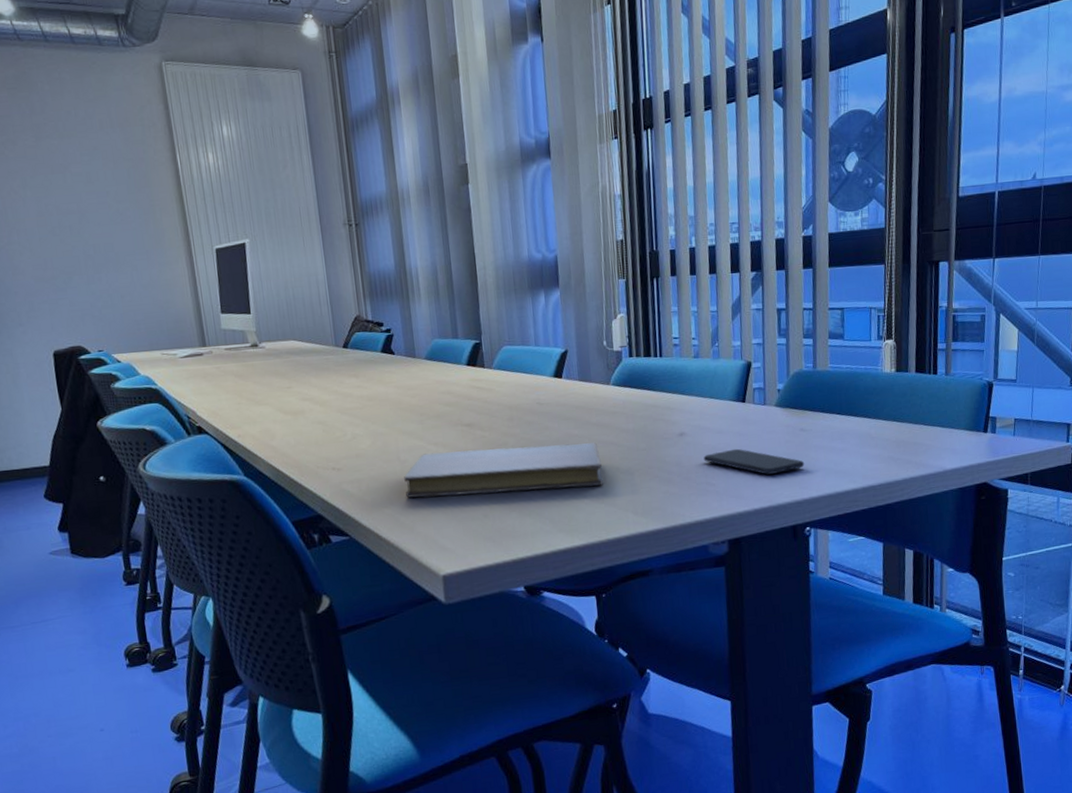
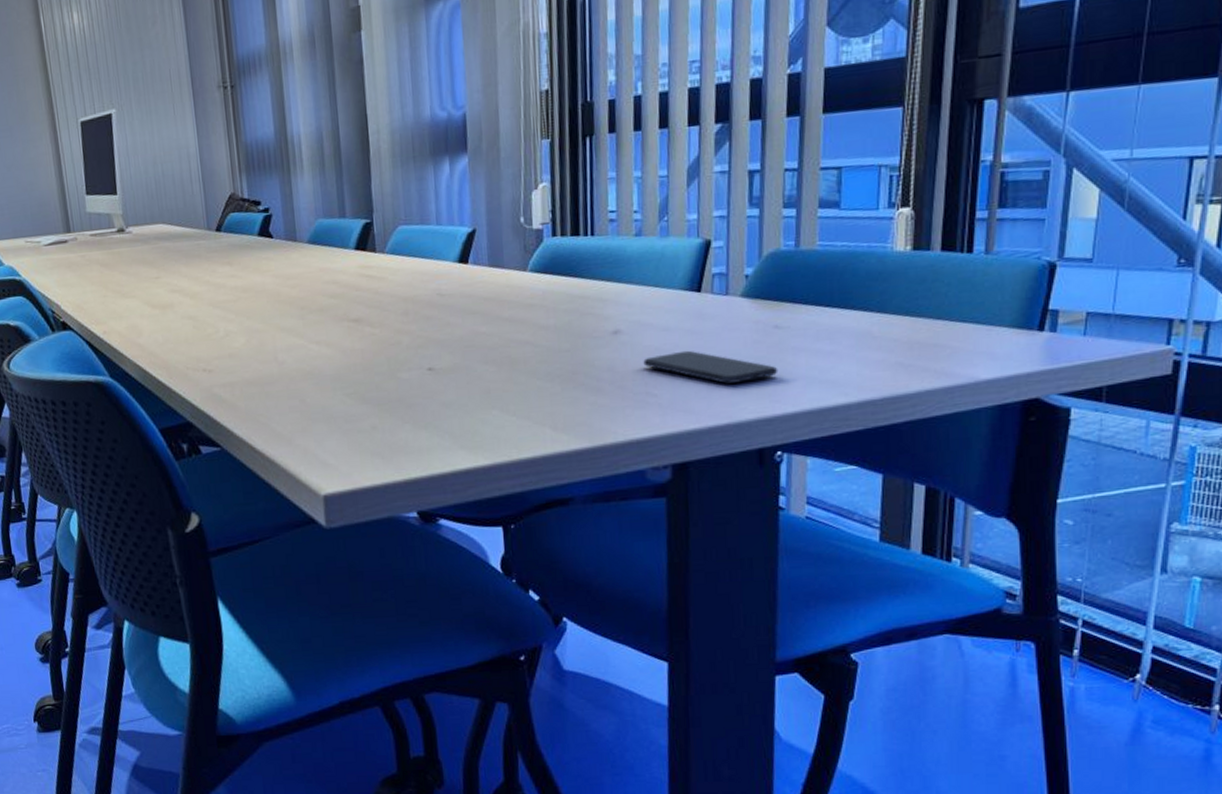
notebook: present [404,443,603,499] -> none [281,342,516,406]

